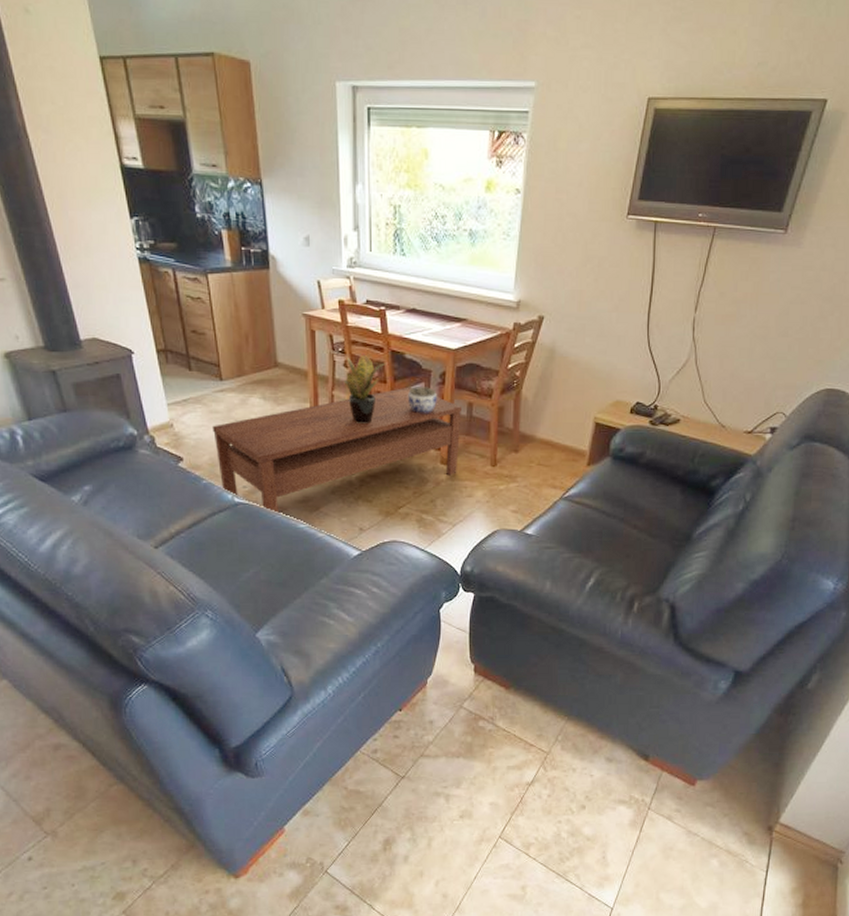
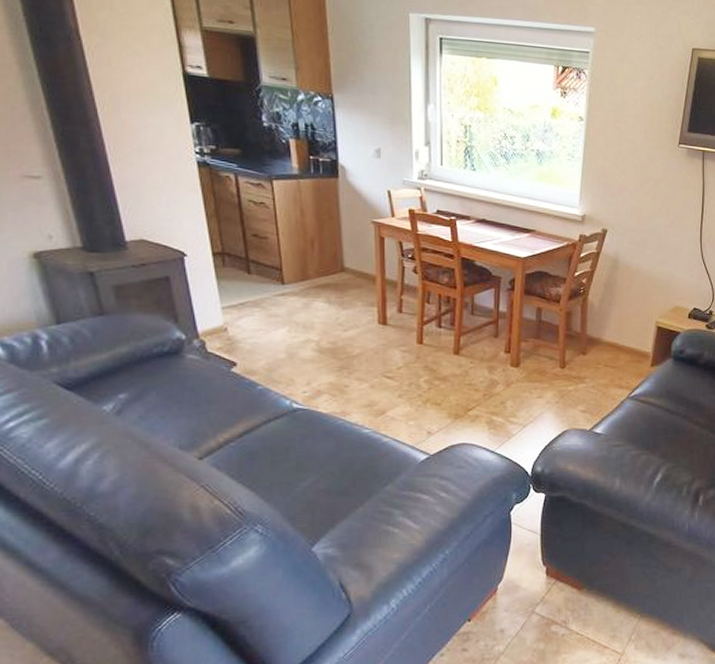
coffee table: present [212,387,463,515] -> none [270,292,532,421]
potted plant: present [344,353,388,425] -> none [413,259,458,329]
jar: present [408,387,437,414] -> none [478,292,507,319]

